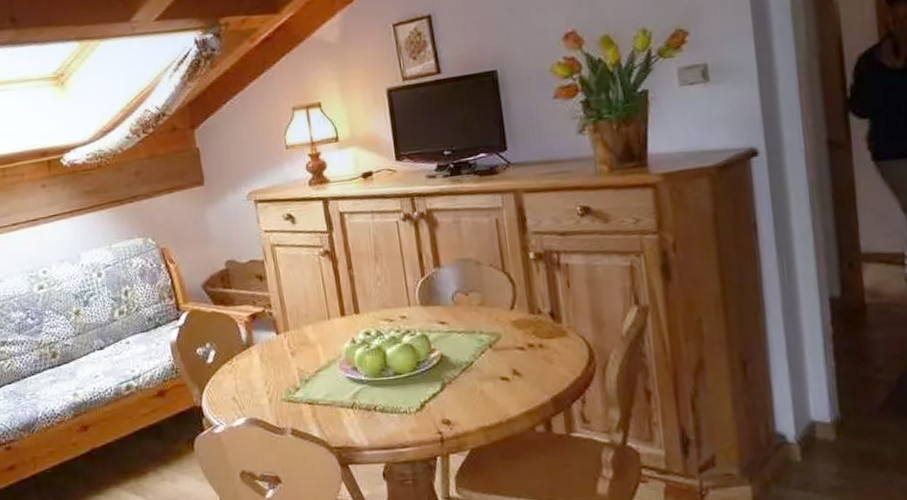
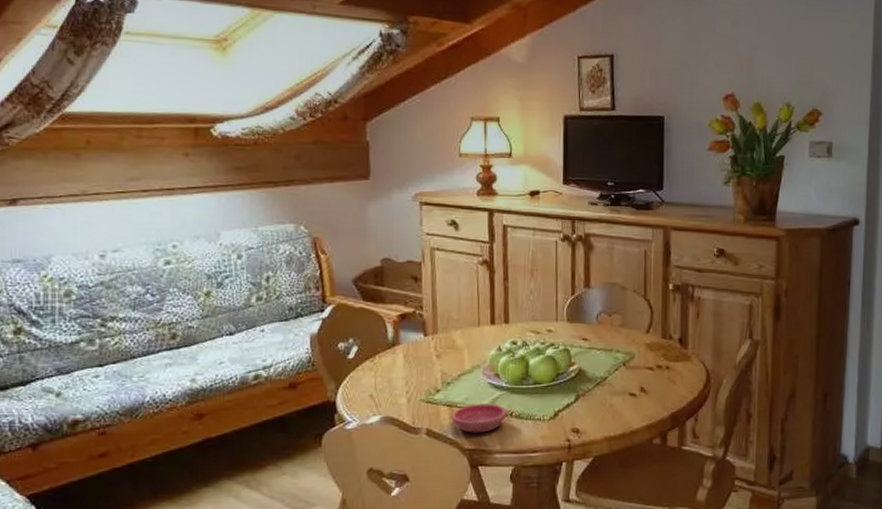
saucer: none [314,398,371,431] -> present [452,404,507,433]

